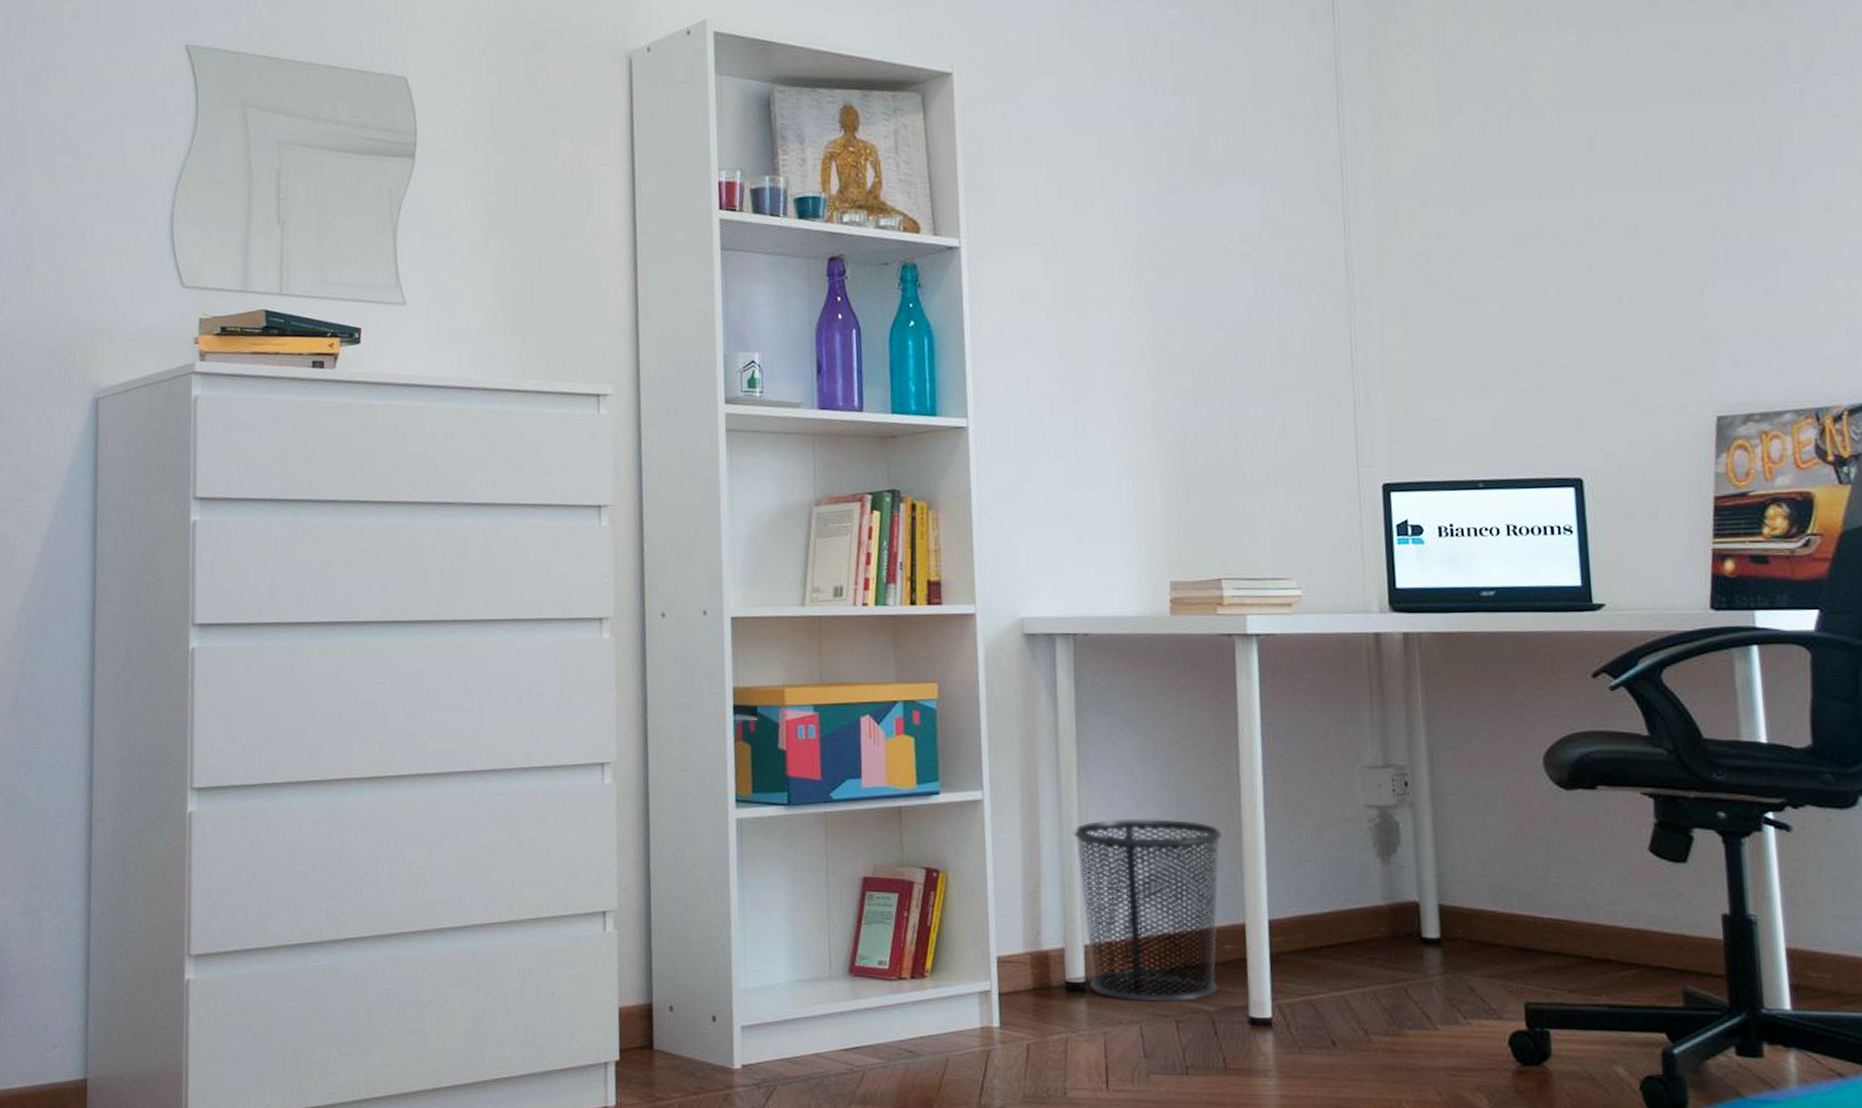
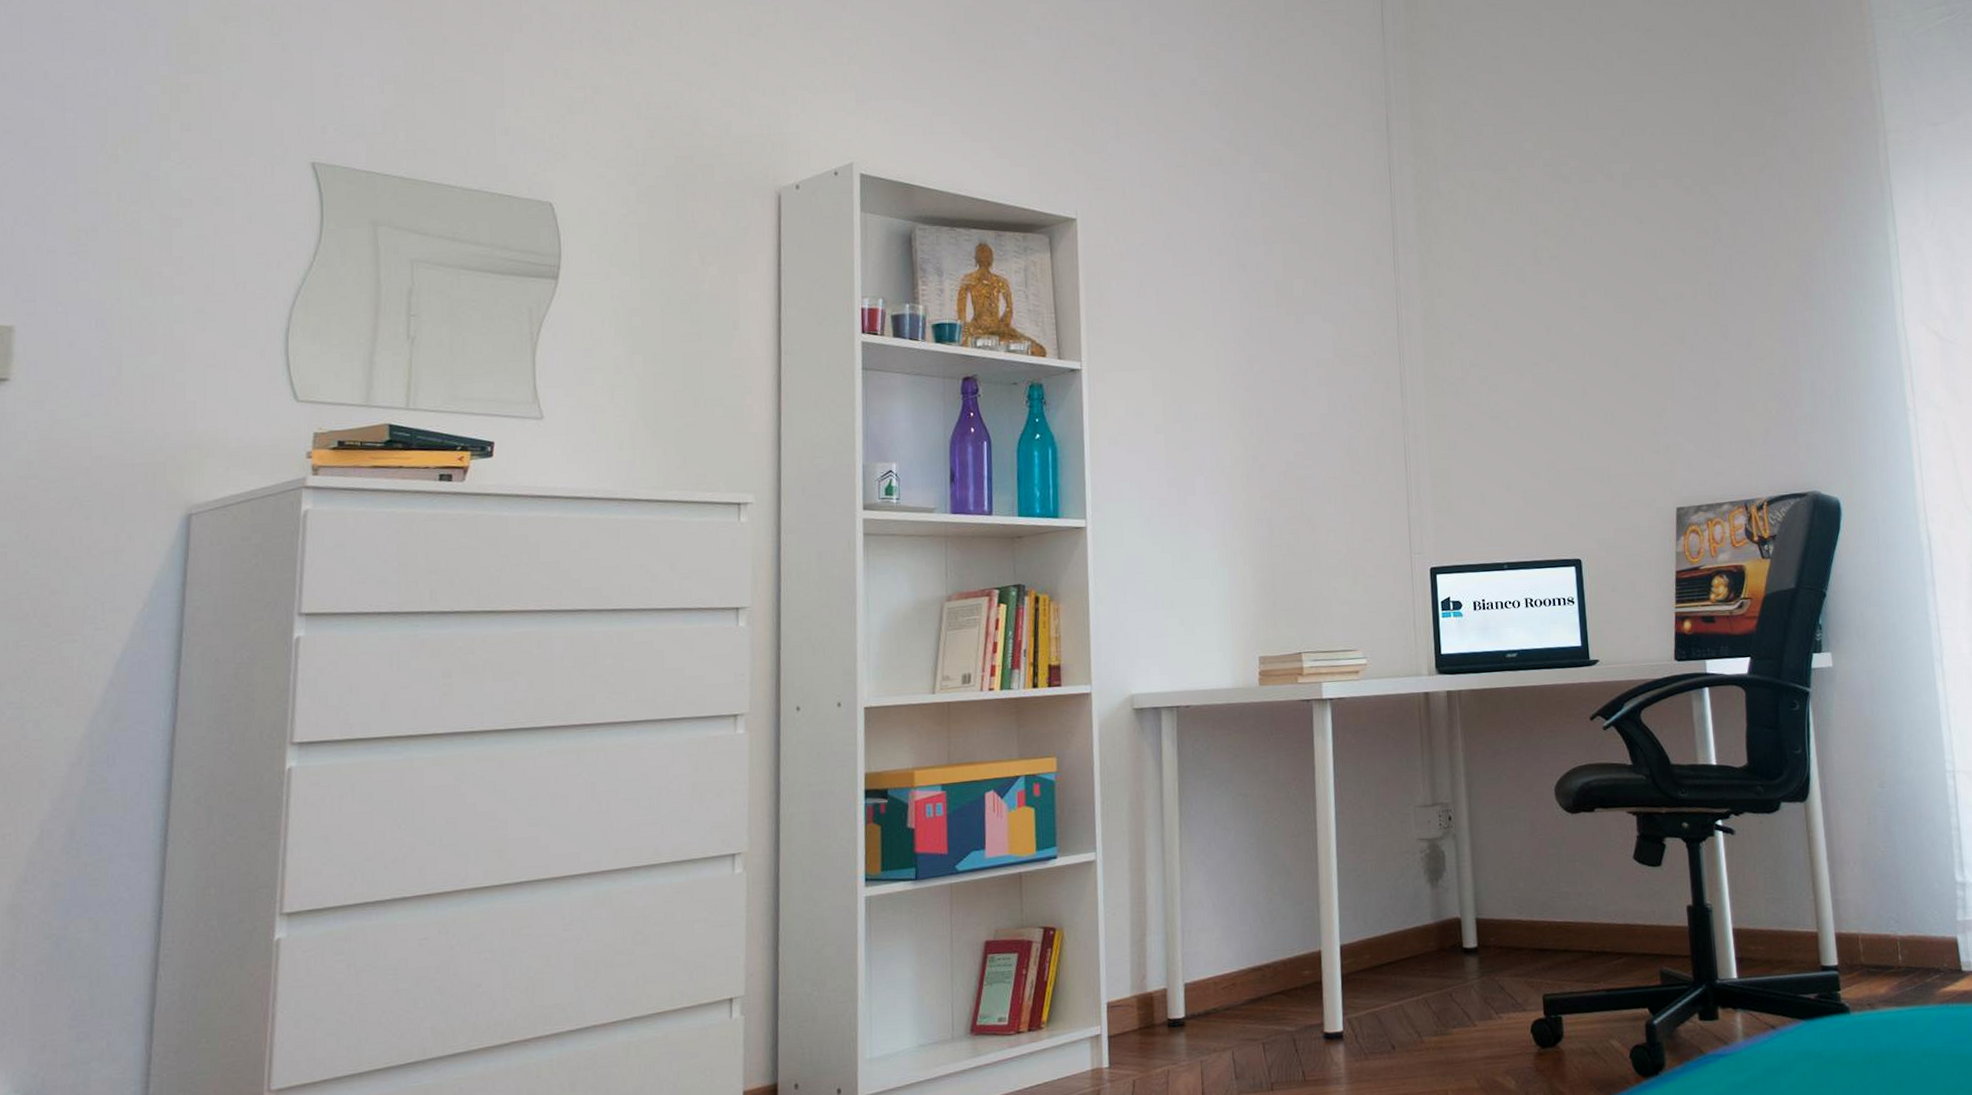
waste bin: present [1072,819,1222,1002] -> none [1175,864,1302,1031]

